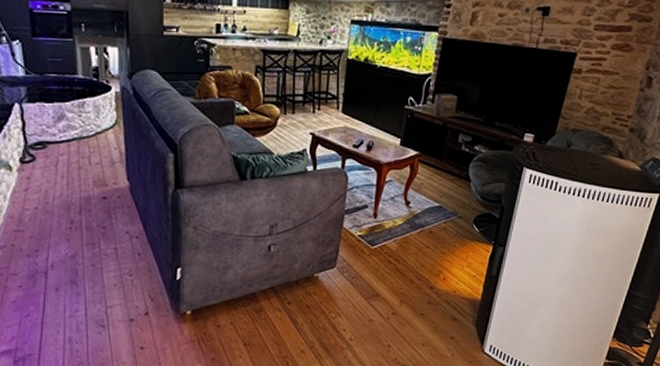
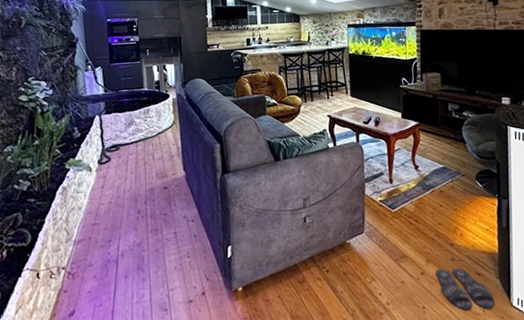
slippers: none [408,311,465,354] -> present [435,267,494,311]

